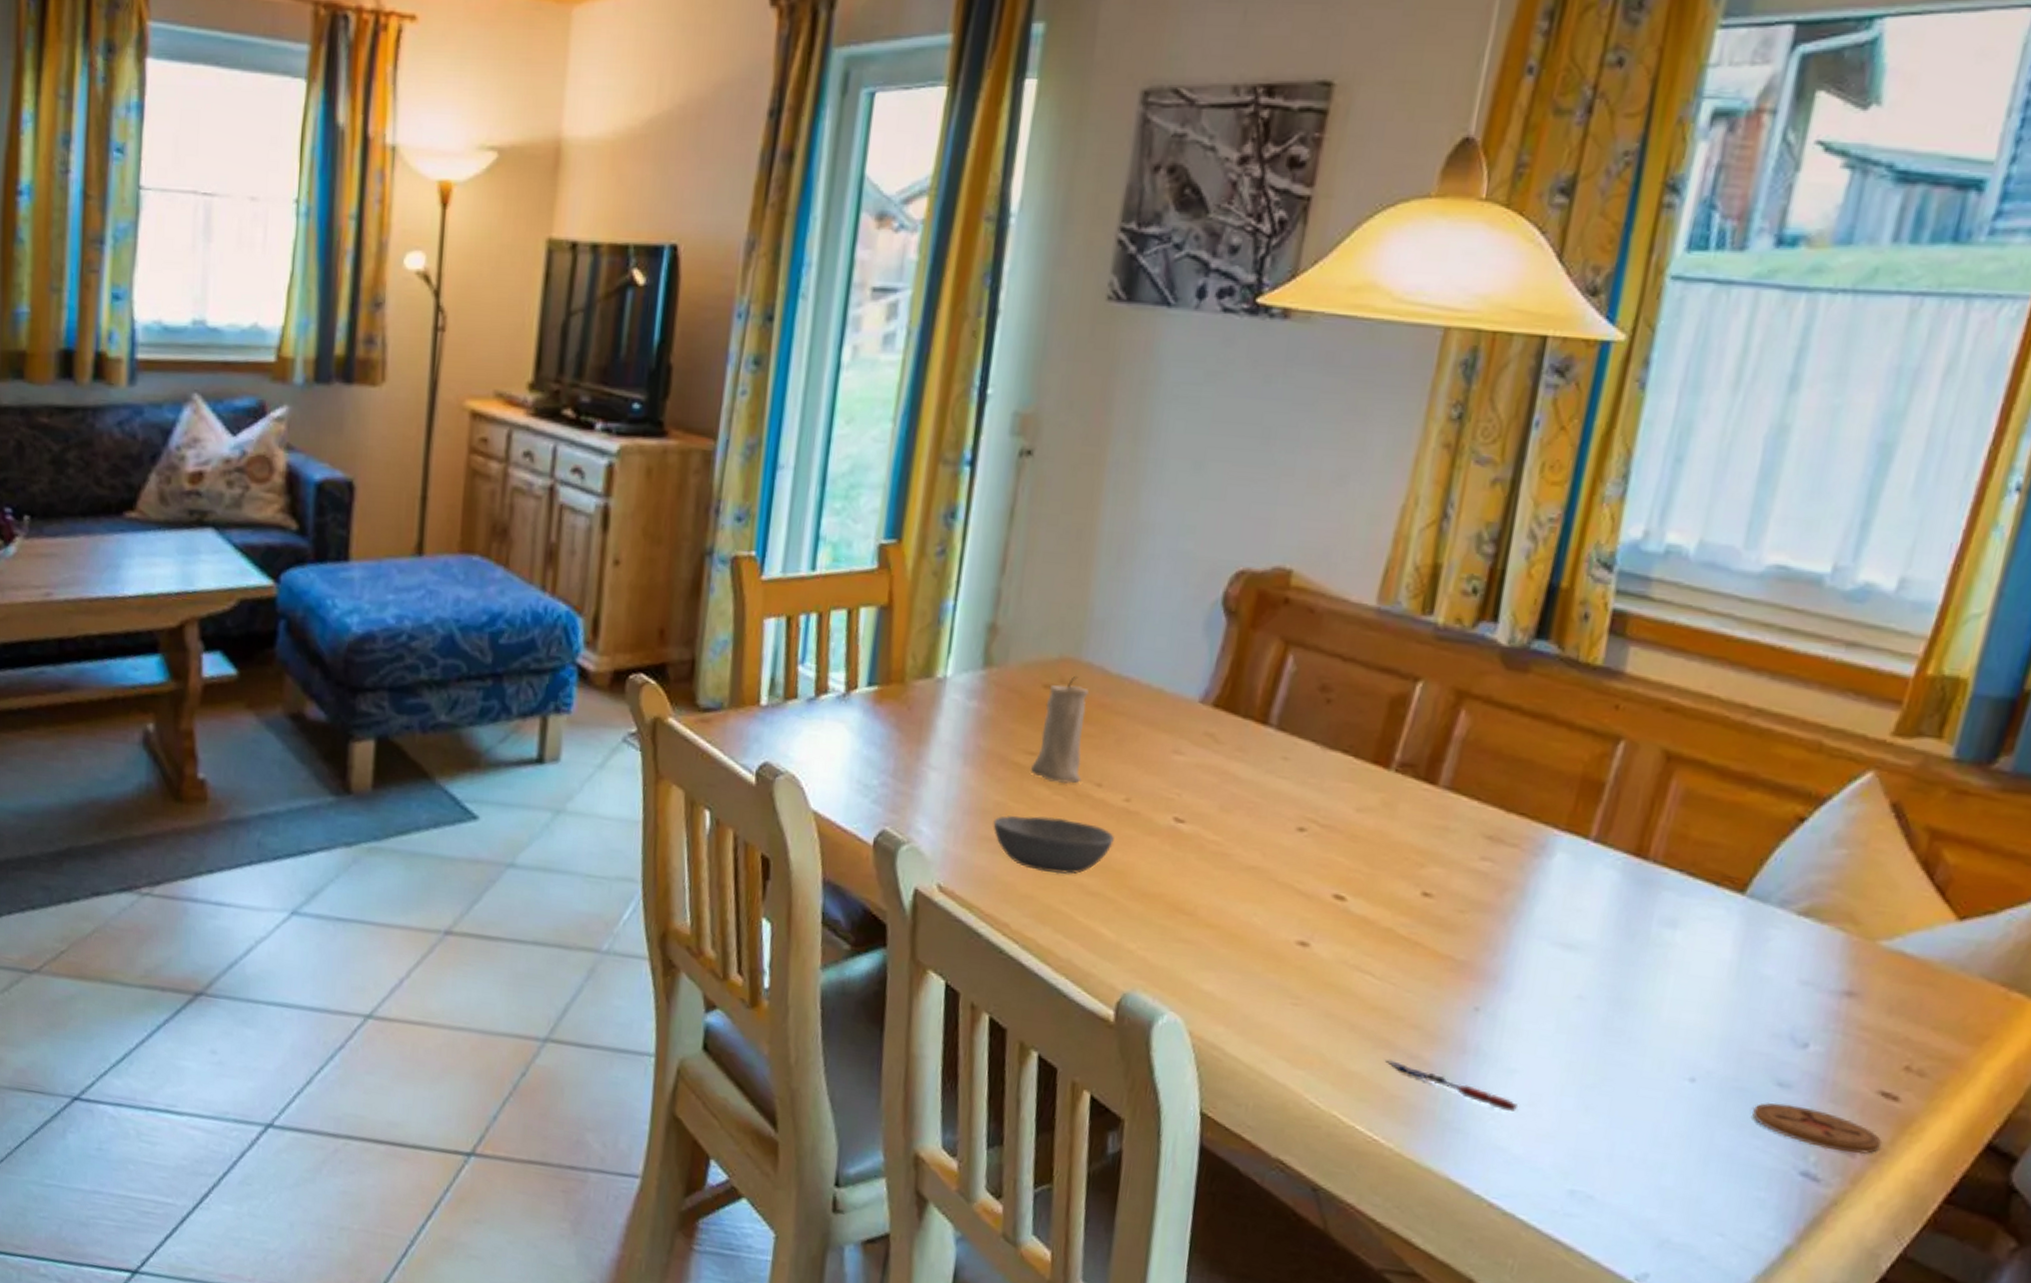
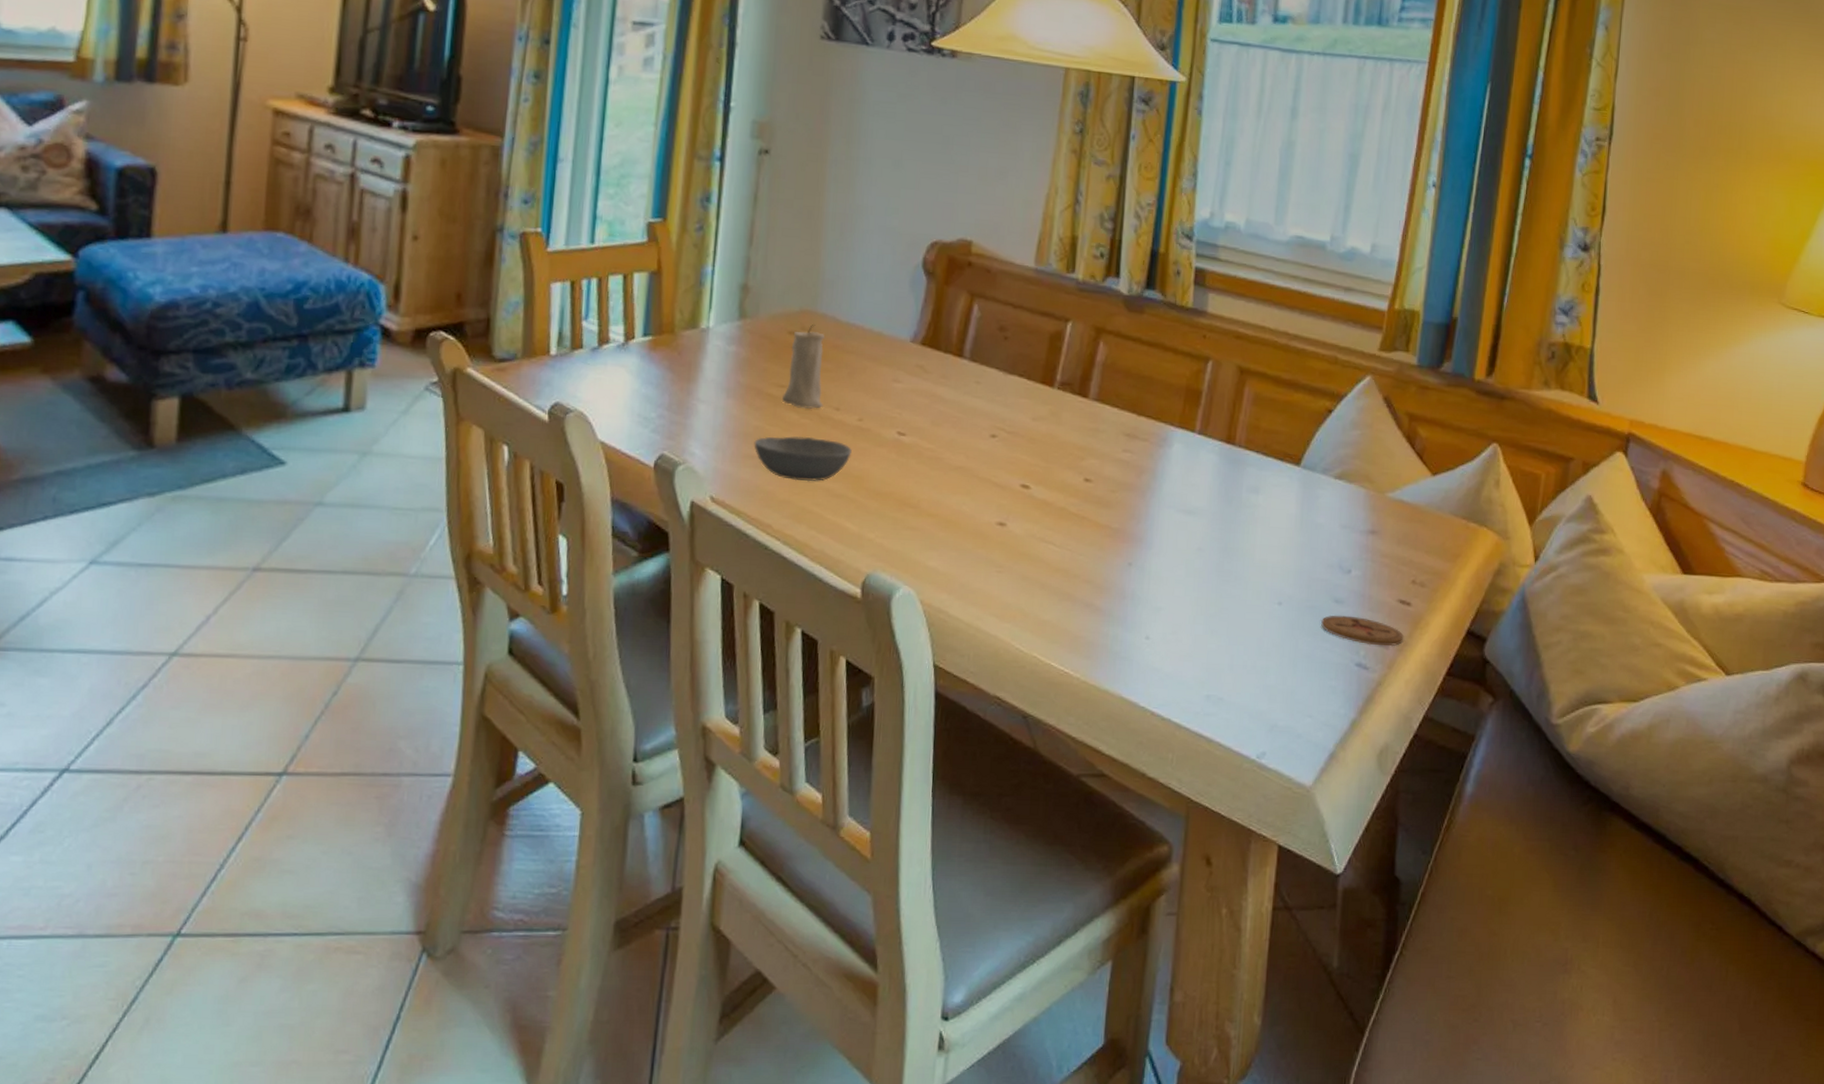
pen: present [1384,1058,1519,1111] -> none [1068,608,1166,640]

